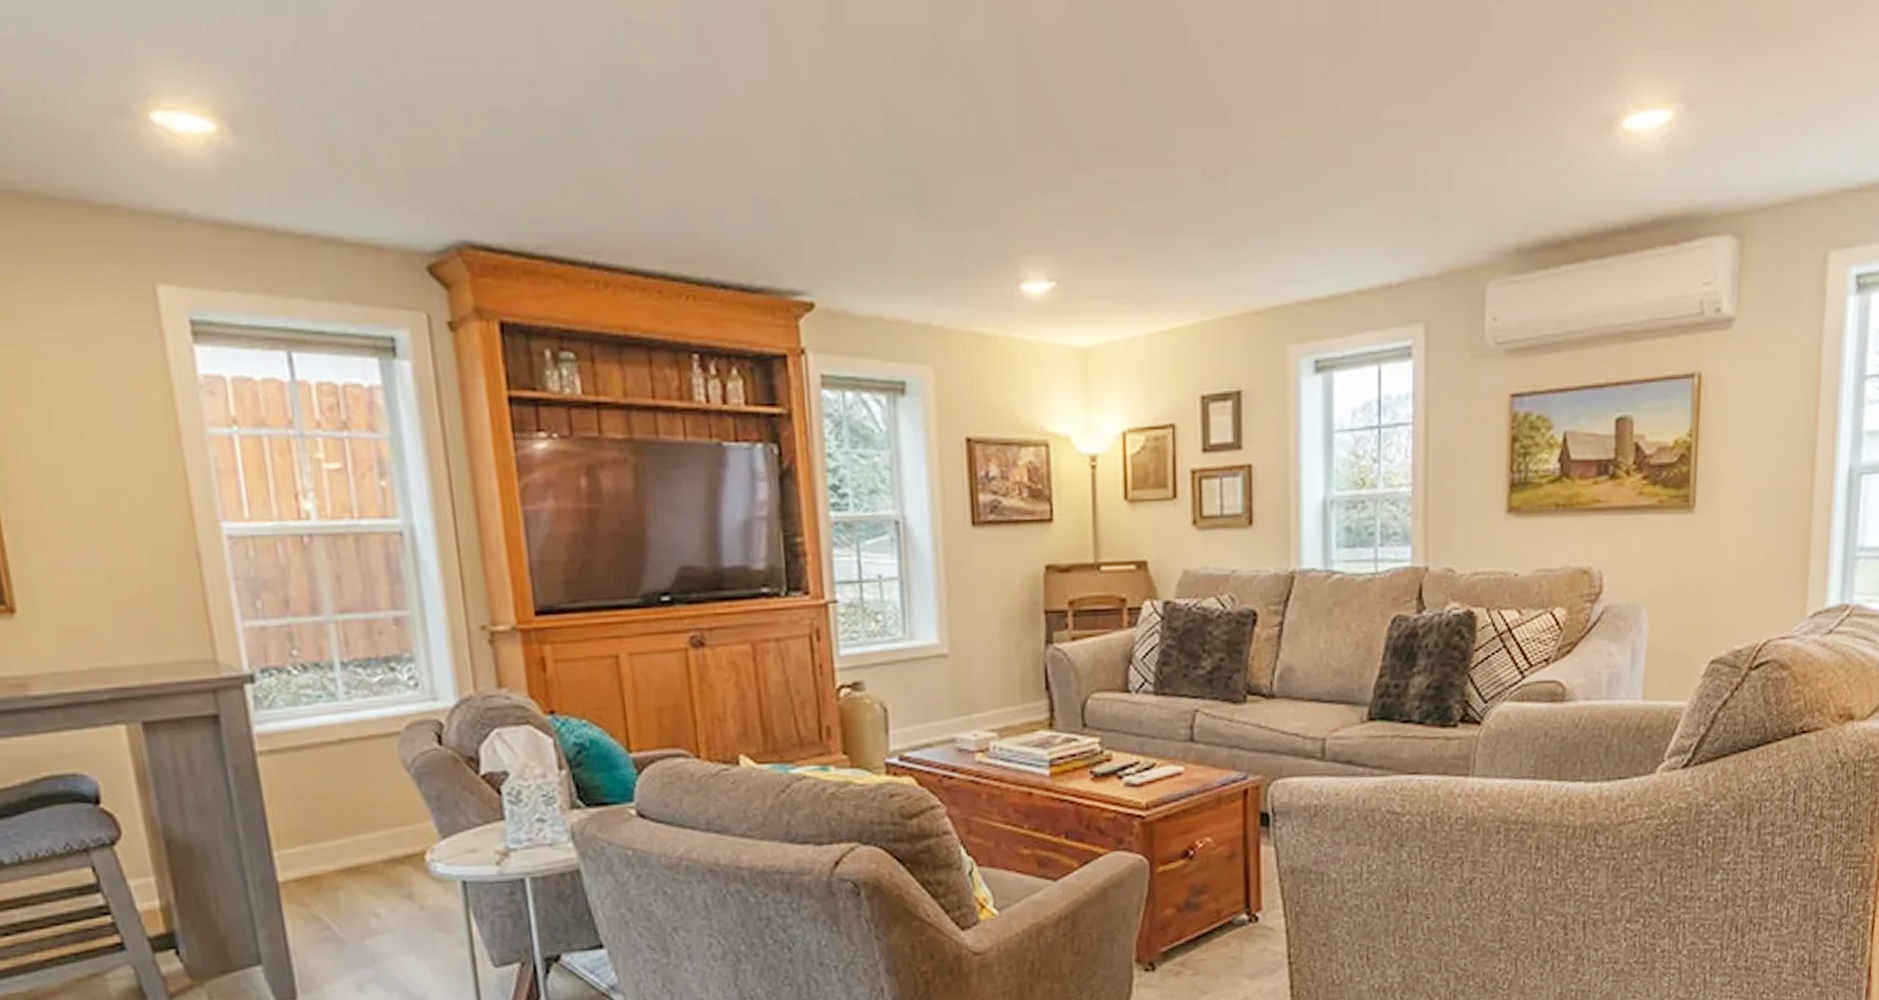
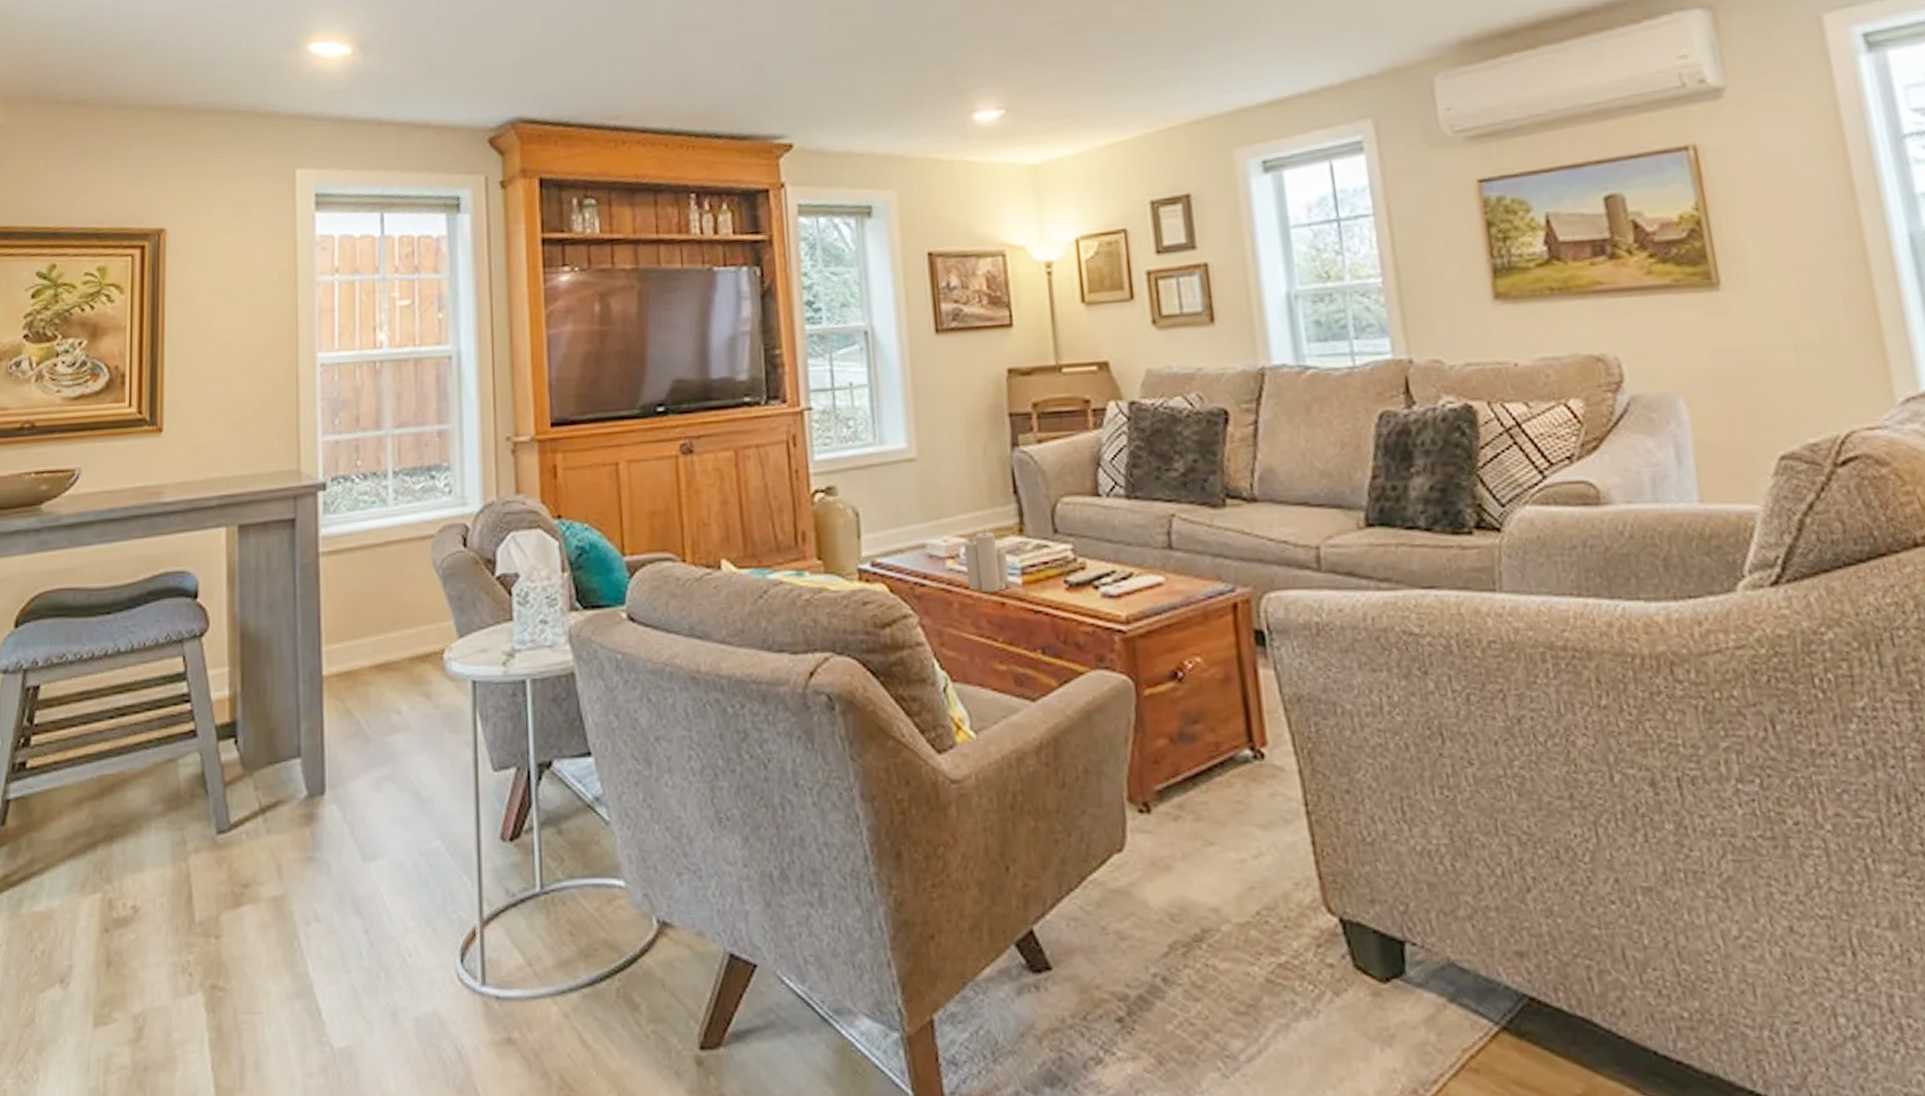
candle: none [993,723,1040,784] -> present [963,528,1012,593]

